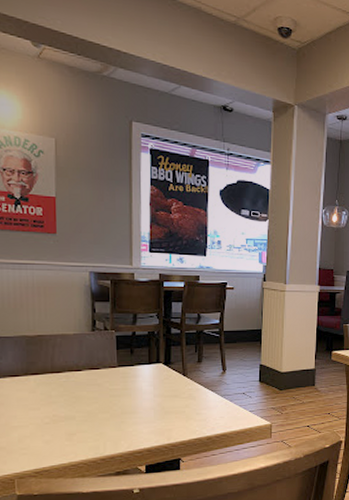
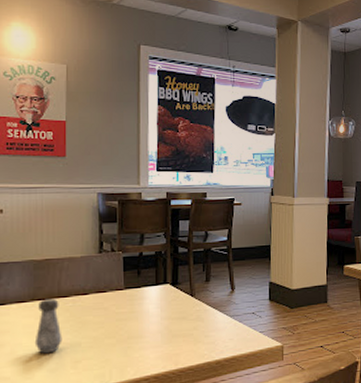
salt shaker: none [29,373,57,426] -> present [34,298,63,354]

